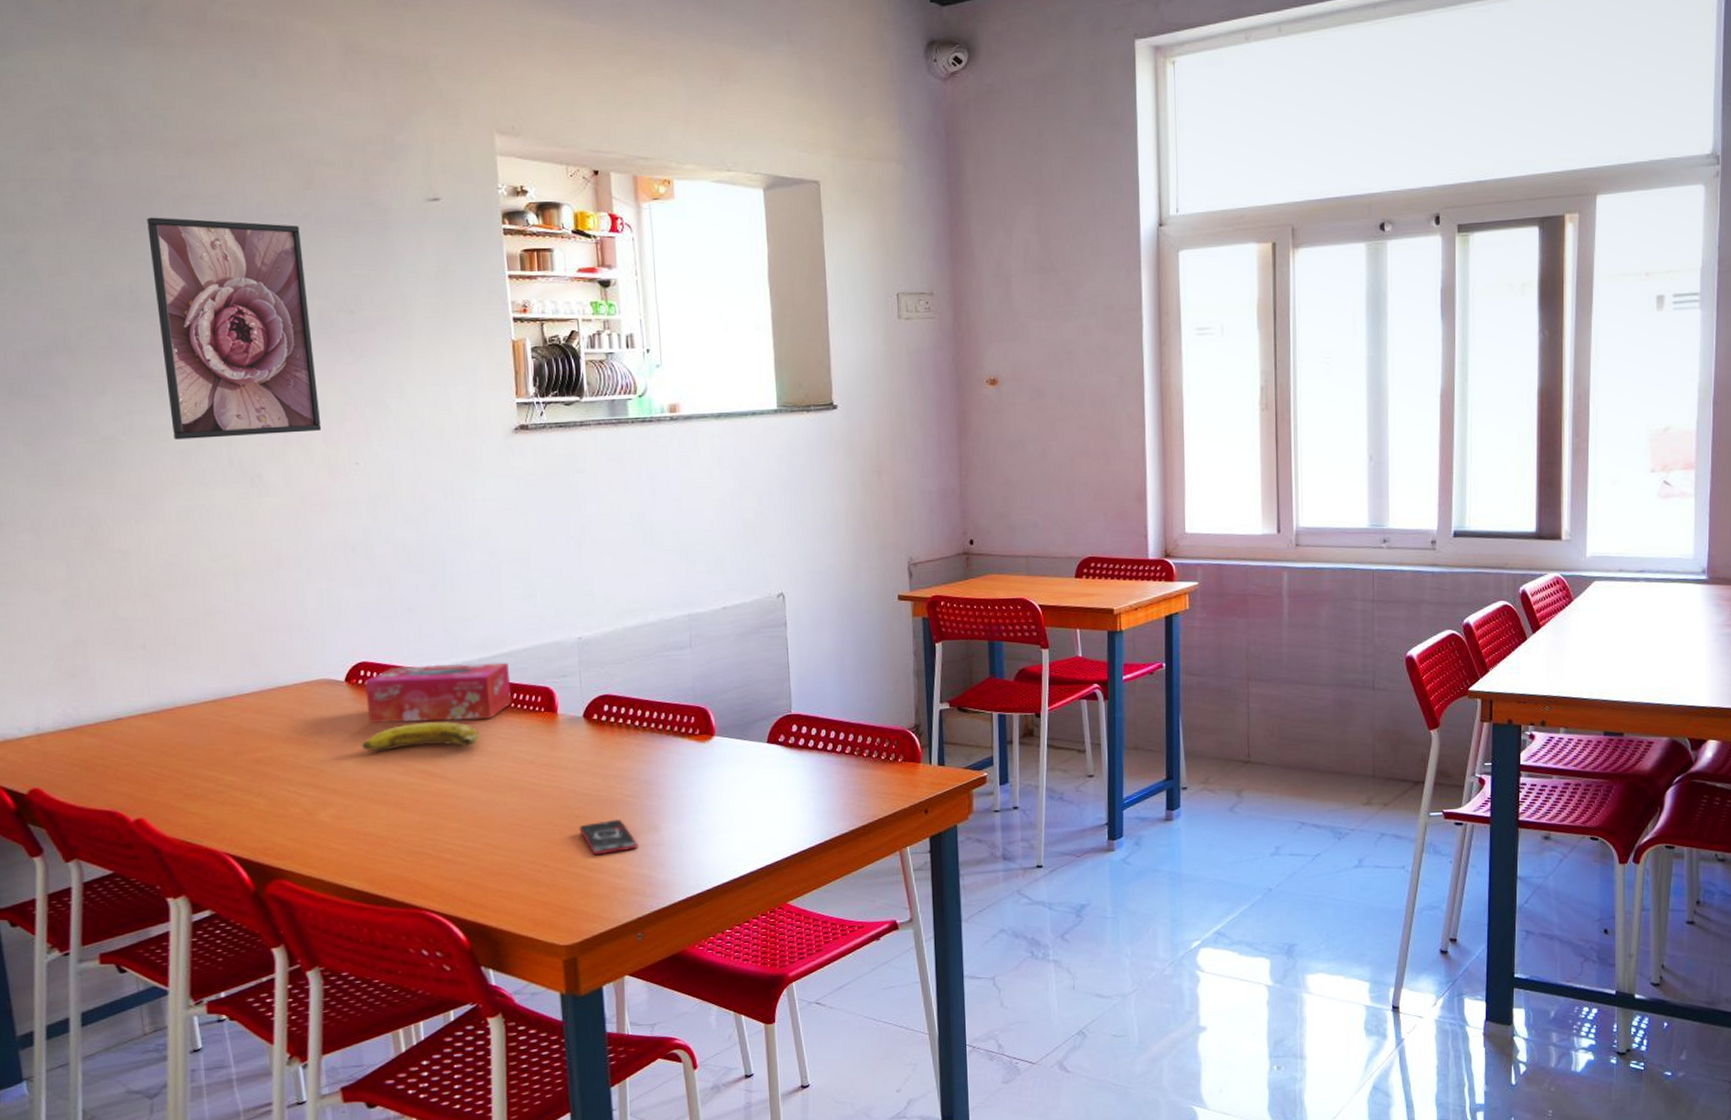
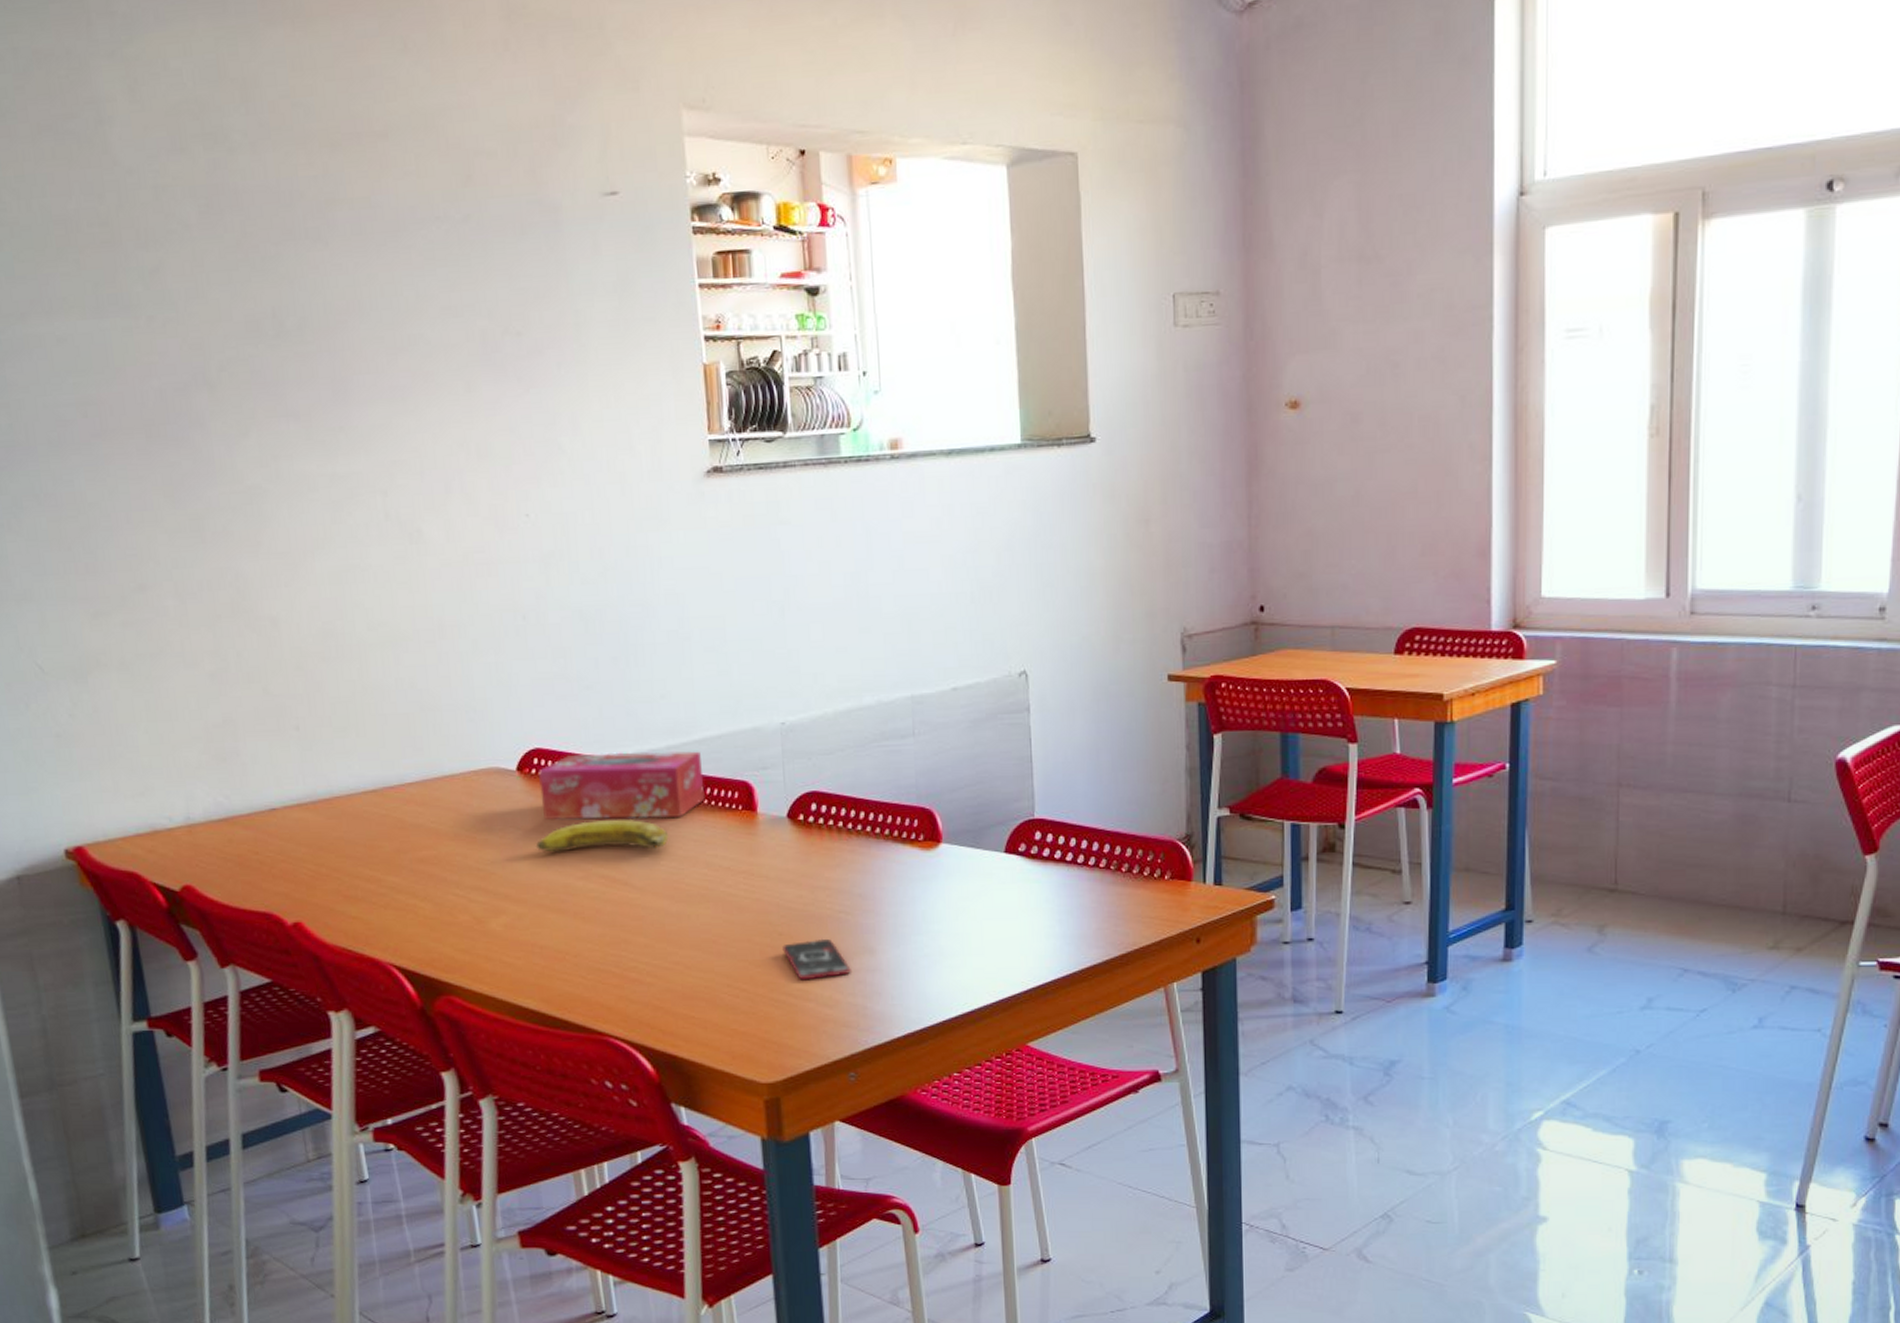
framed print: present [147,217,322,440] -> none [289,226,487,489]

